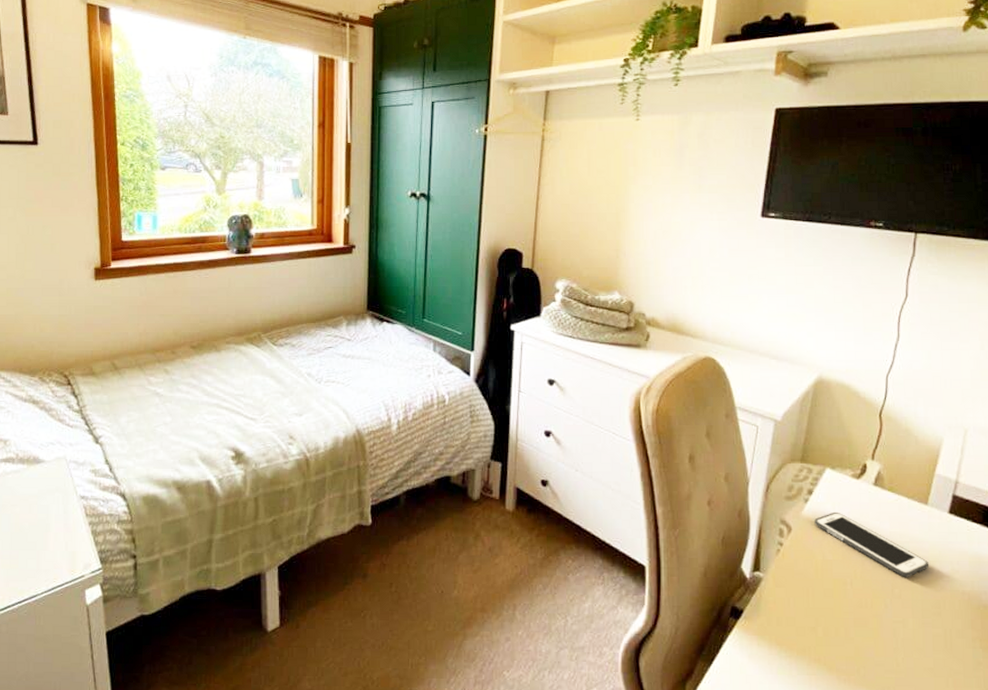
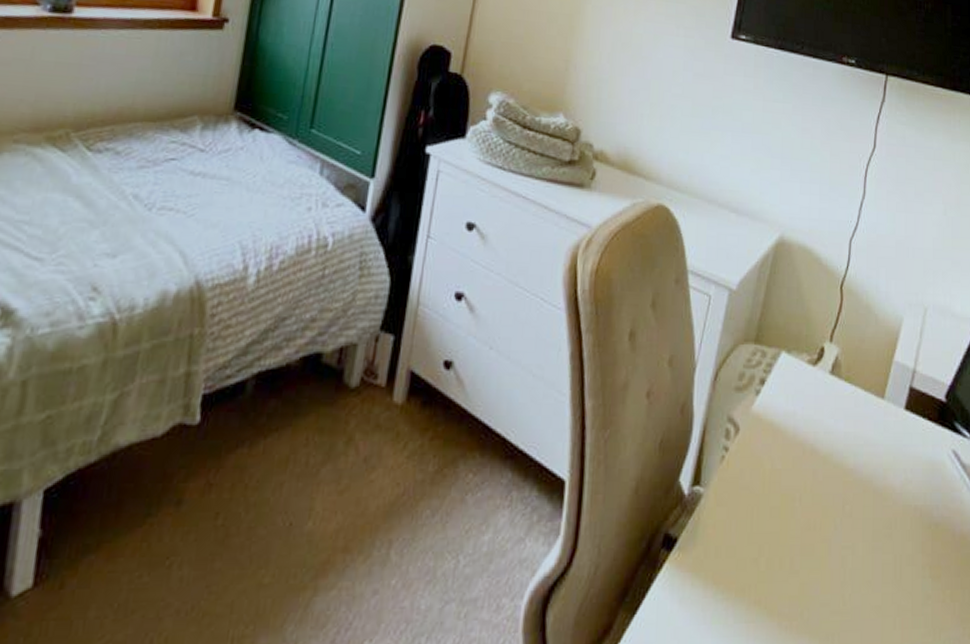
cell phone: present [814,511,930,577] -> none [765,407,883,490]

